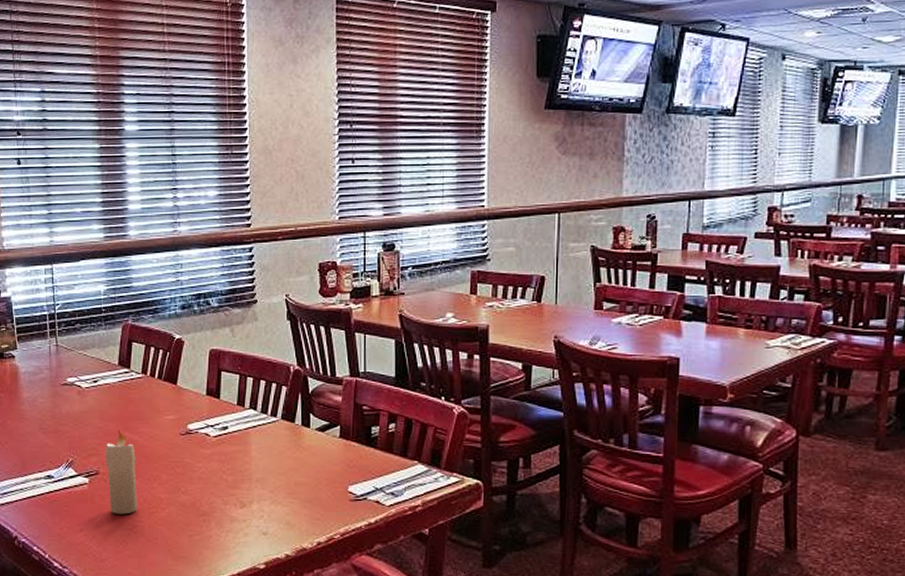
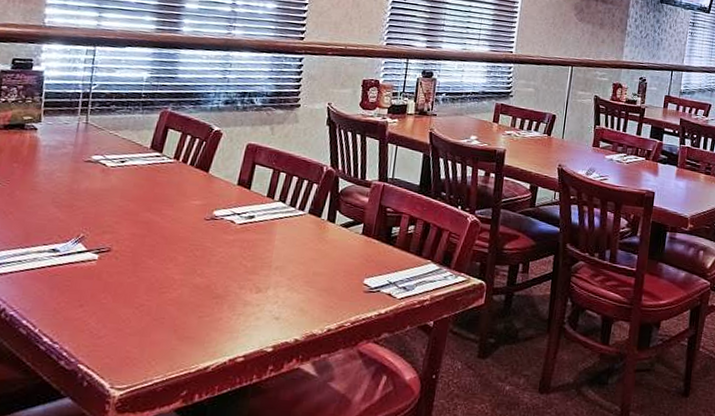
candle: present [106,429,138,515] -> none [117,209,155,293]

